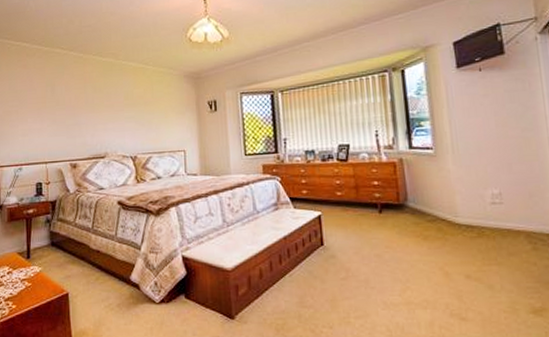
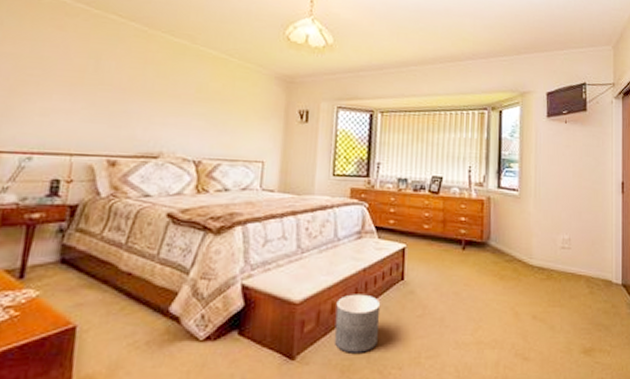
planter: none [263,260,307,313] -> present [334,294,381,353]

